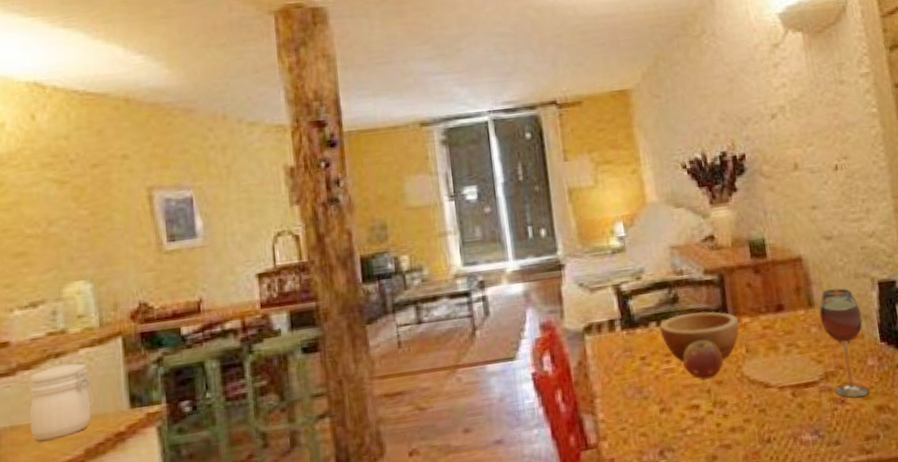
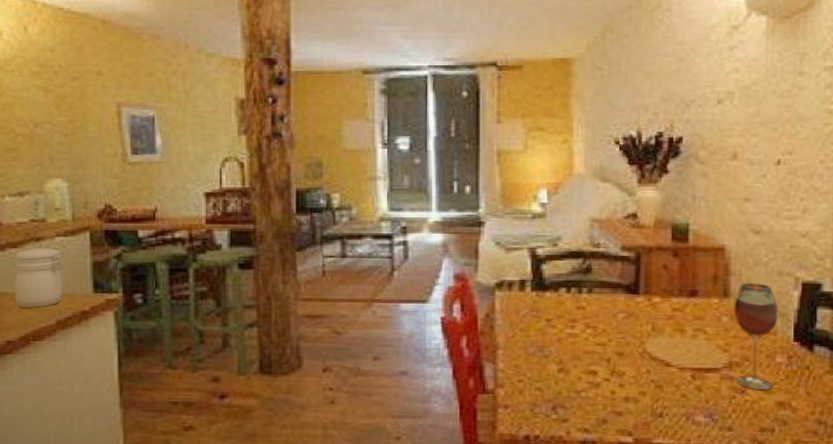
bowl: present [659,311,739,361] -> none [569,284,649,332]
fruit: present [682,340,724,379] -> none [587,312,627,348]

